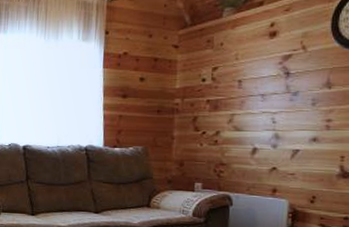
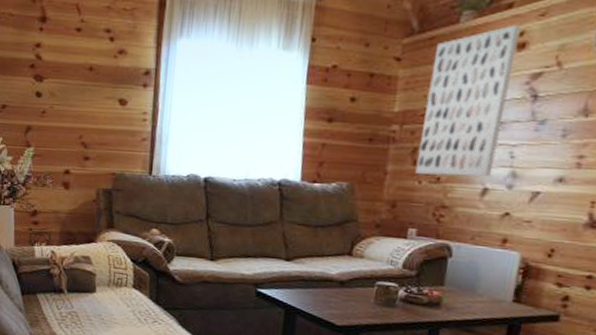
wall art: none [197,18,271,139] -> present [415,24,521,176]

